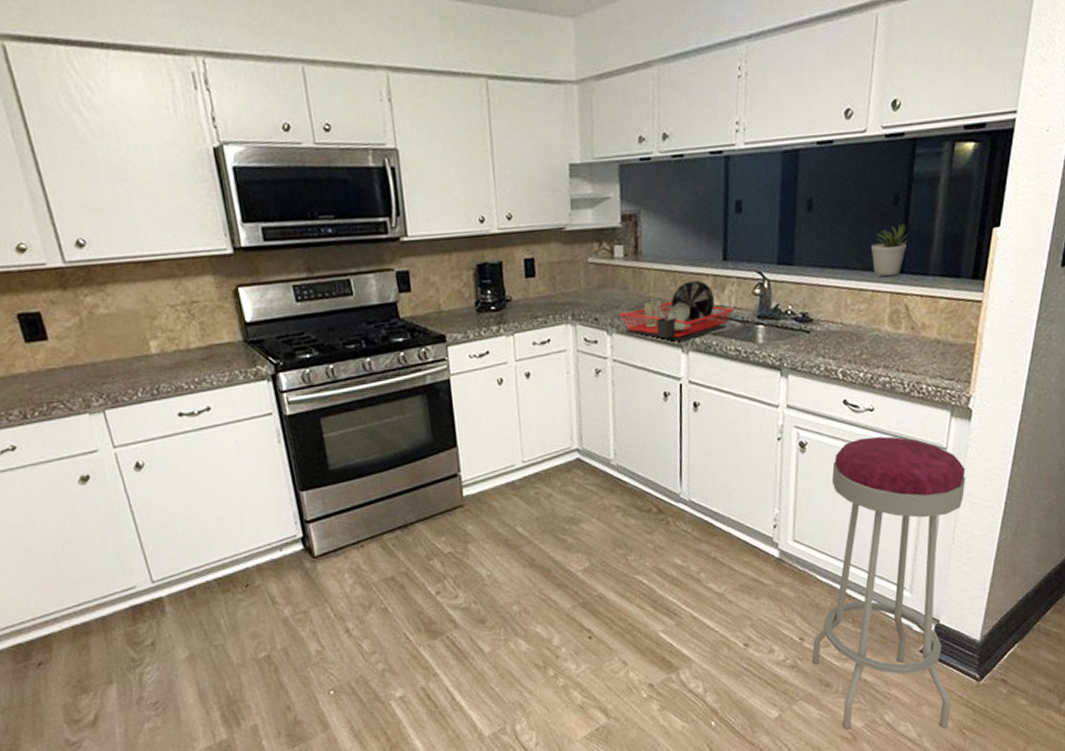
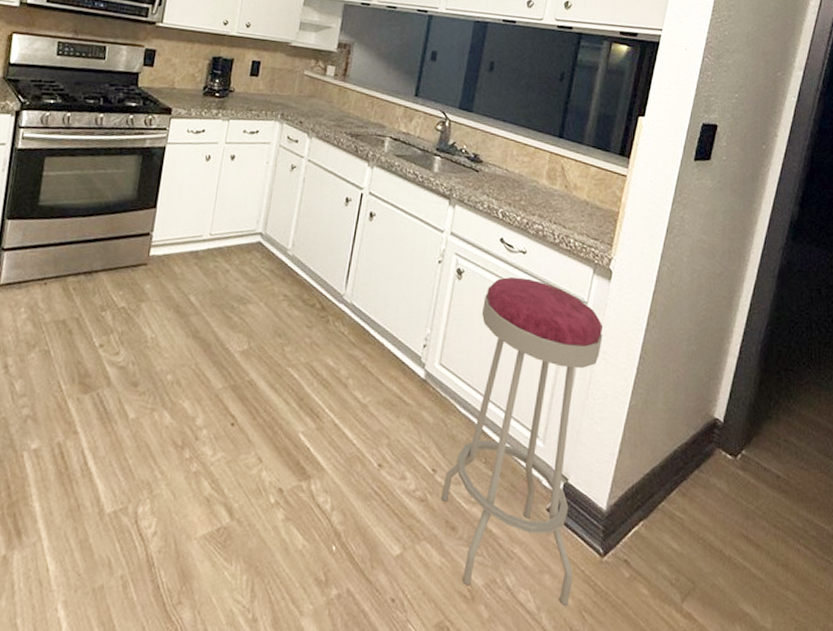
dish rack: present [620,281,734,342] -> none [321,107,418,157]
potted plant: present [872,223,908,277] -> none [537,97,569,139]

